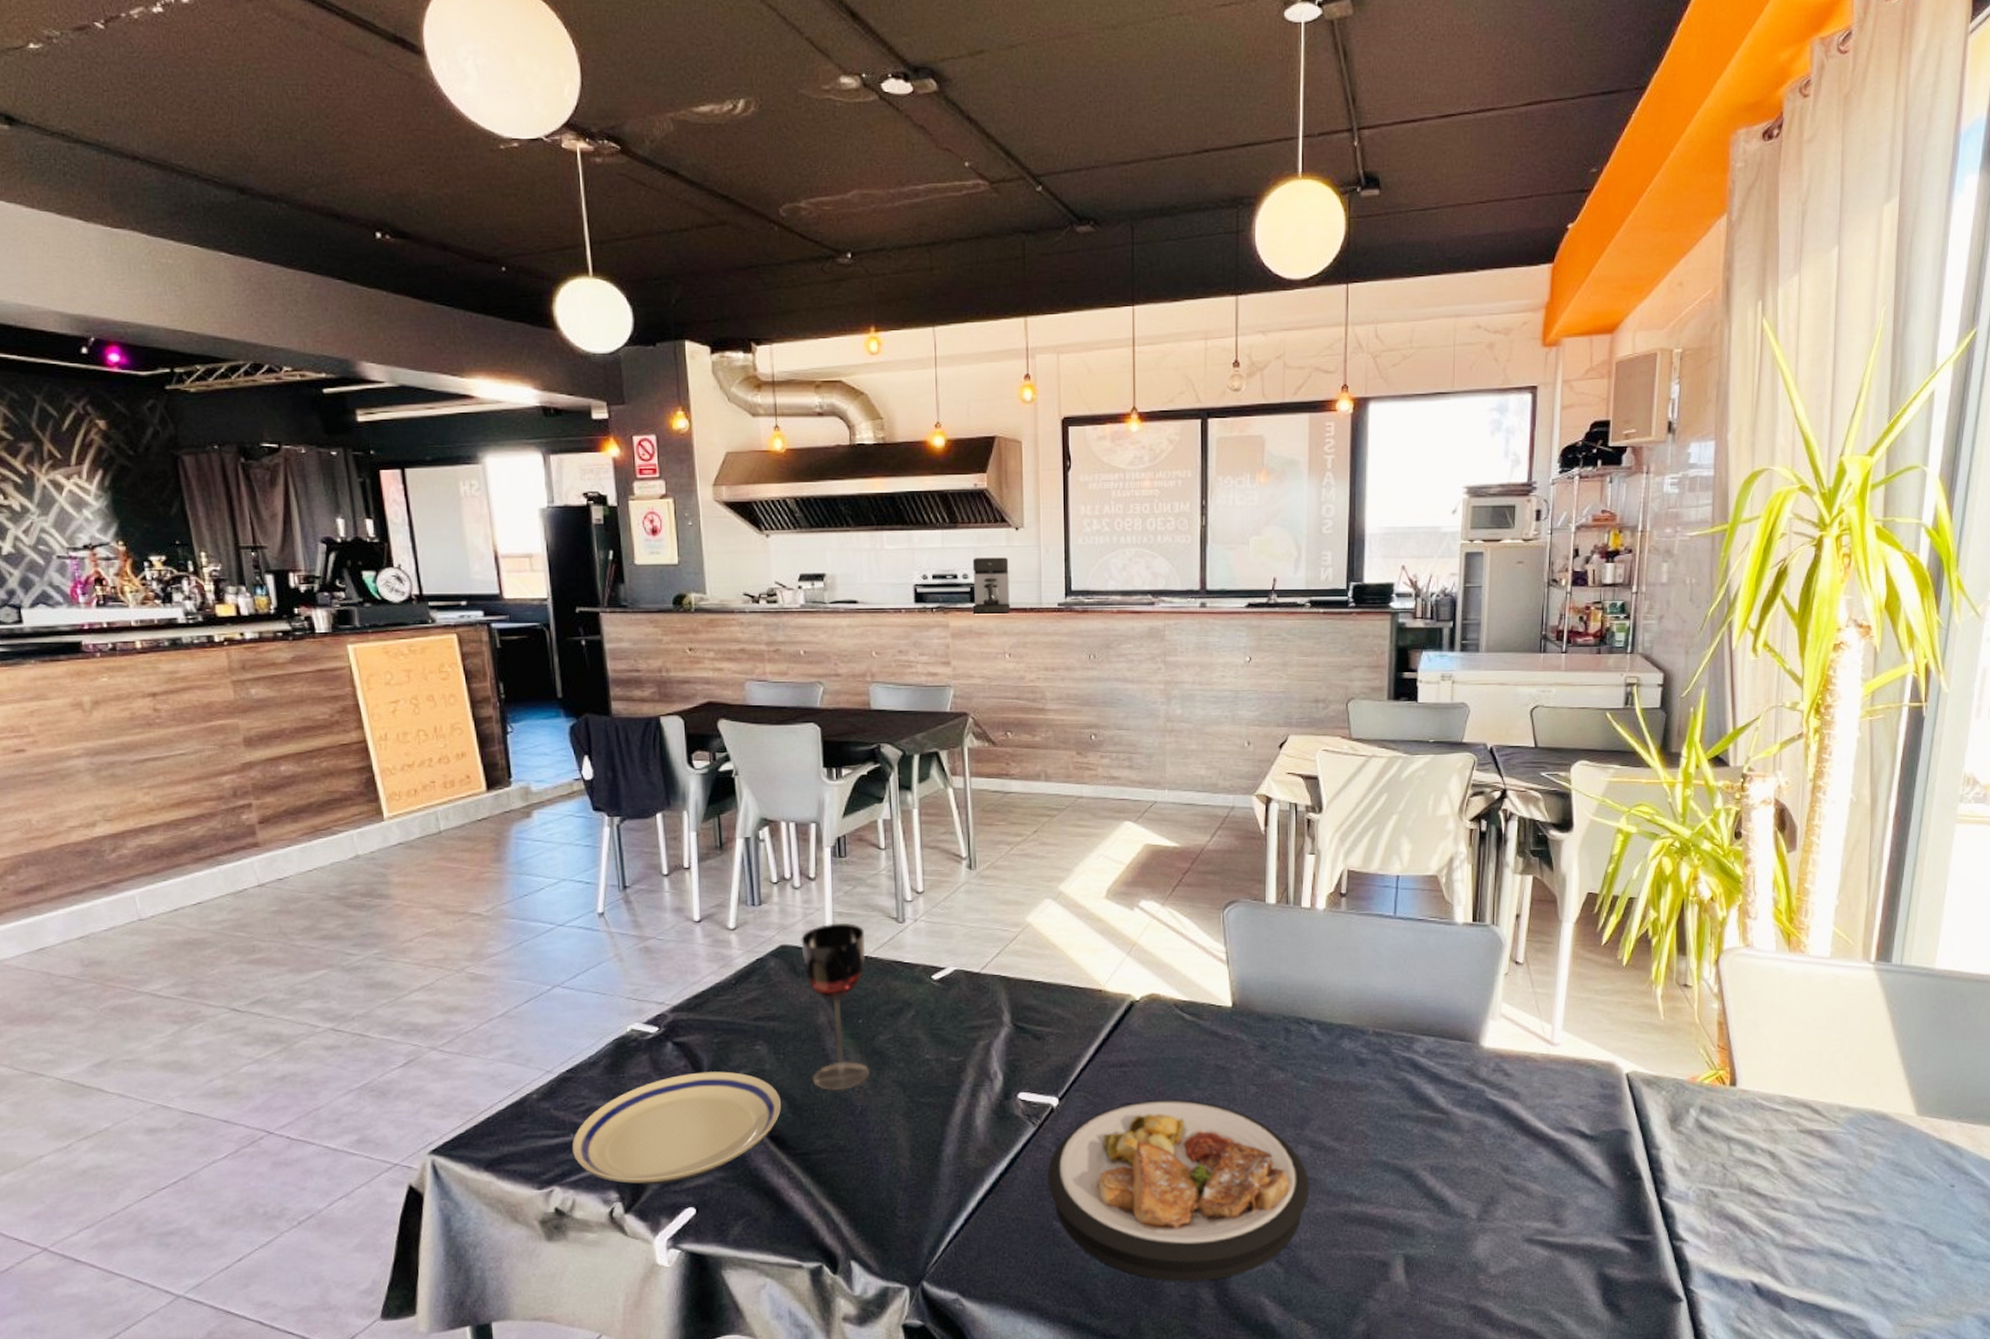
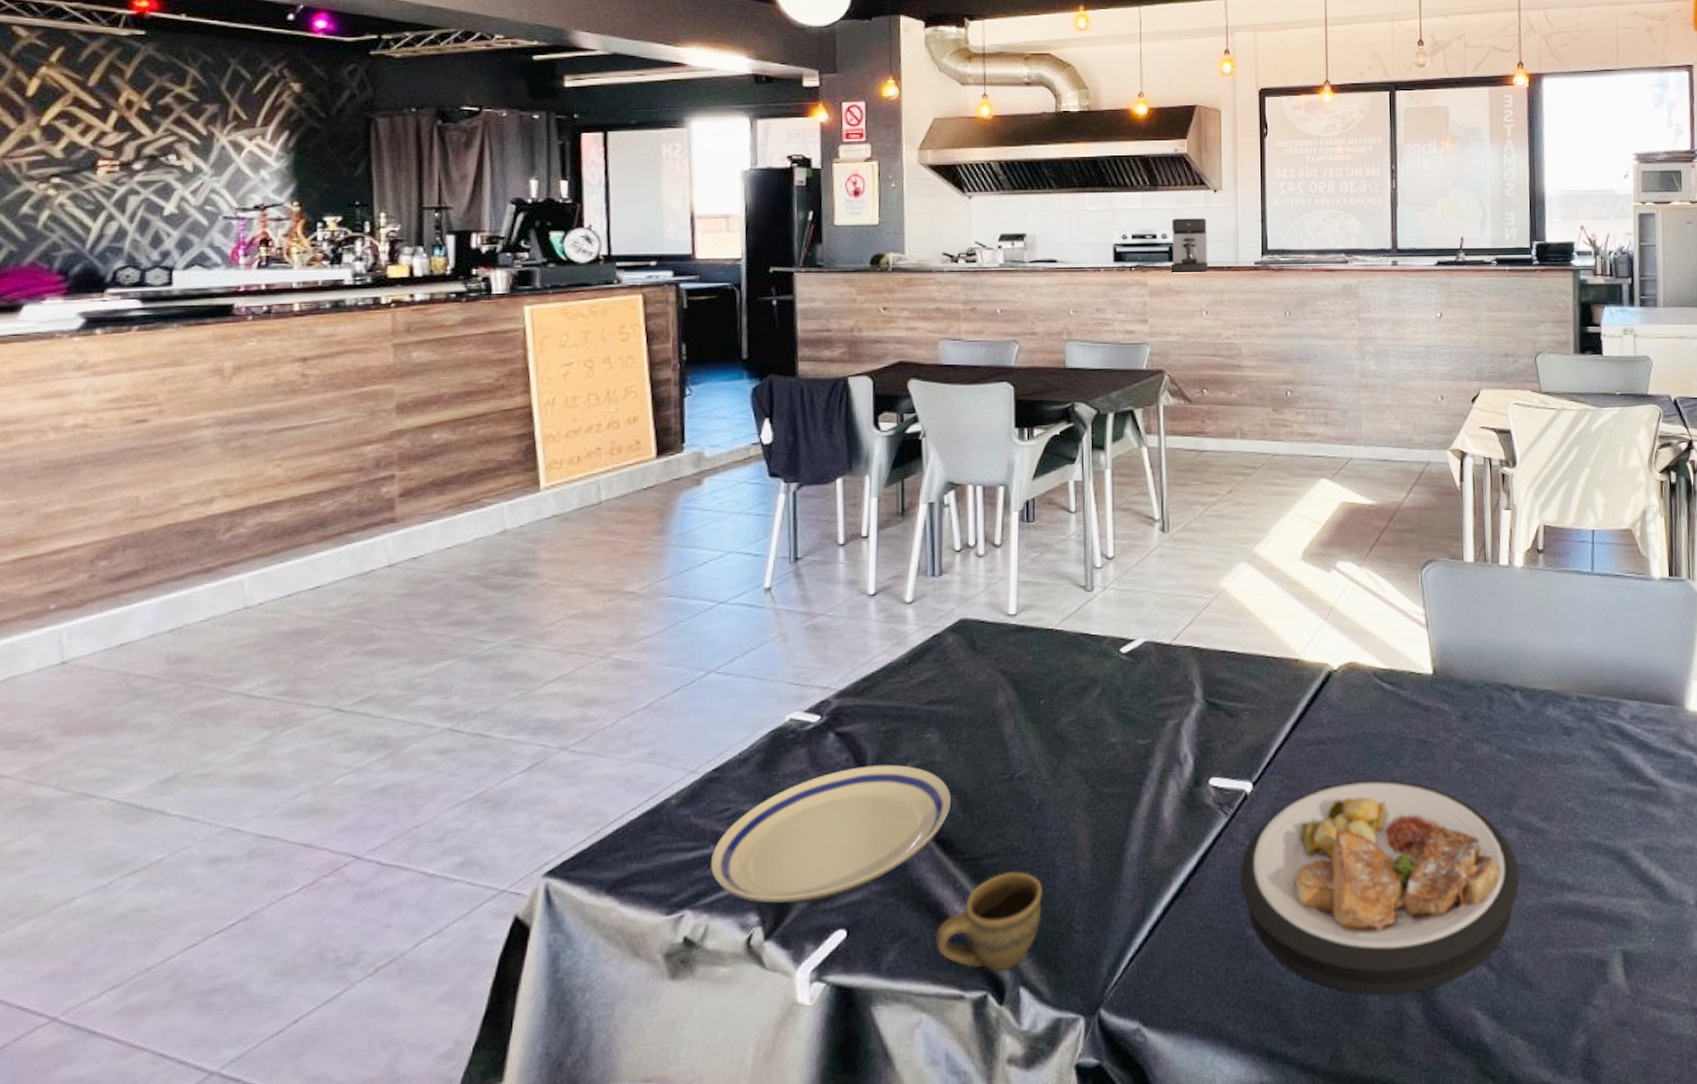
cup: none [773,1166,869,1248] -> present [934,871,1044,972]
wineglass: present [801,924,871,1091] -> none [982,593,1051,784]

